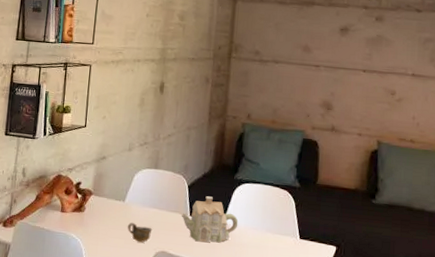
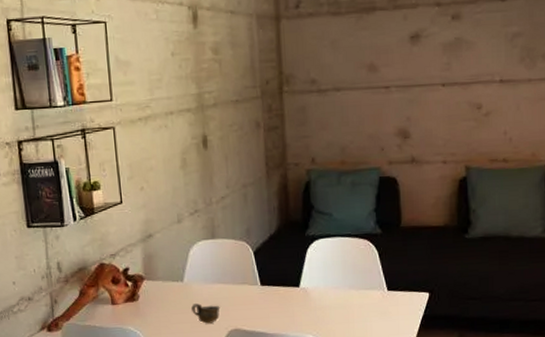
teapot: present [181,196,239,243] -> none [250,260,317,313]

